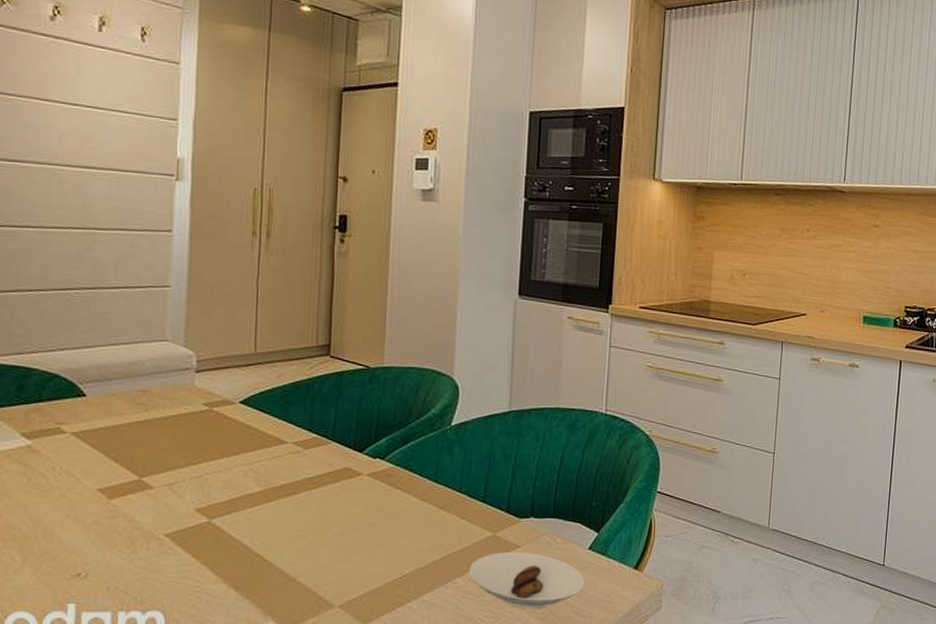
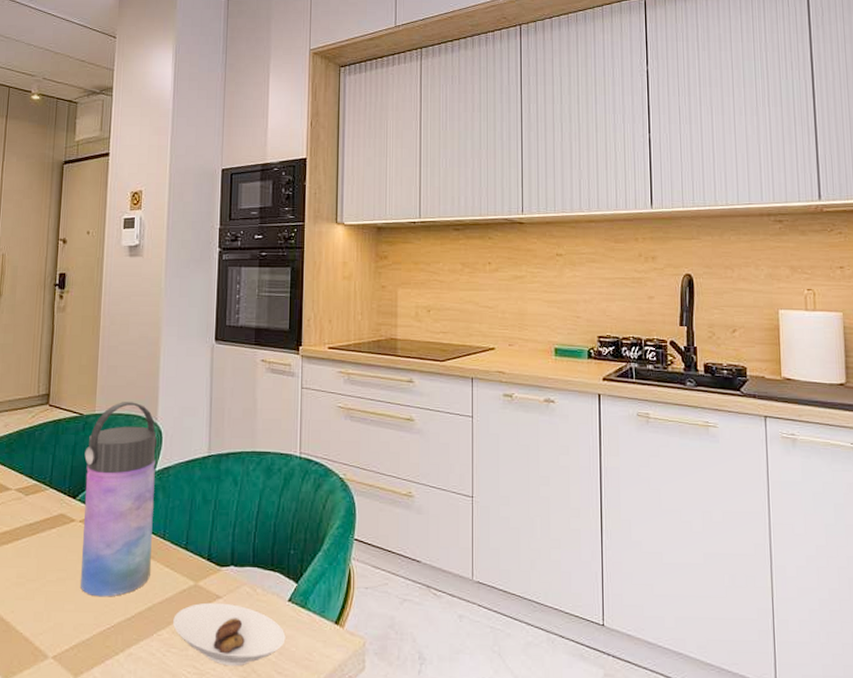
water bottle: none [369,355,454,548] -> present [81,402,158,597]

